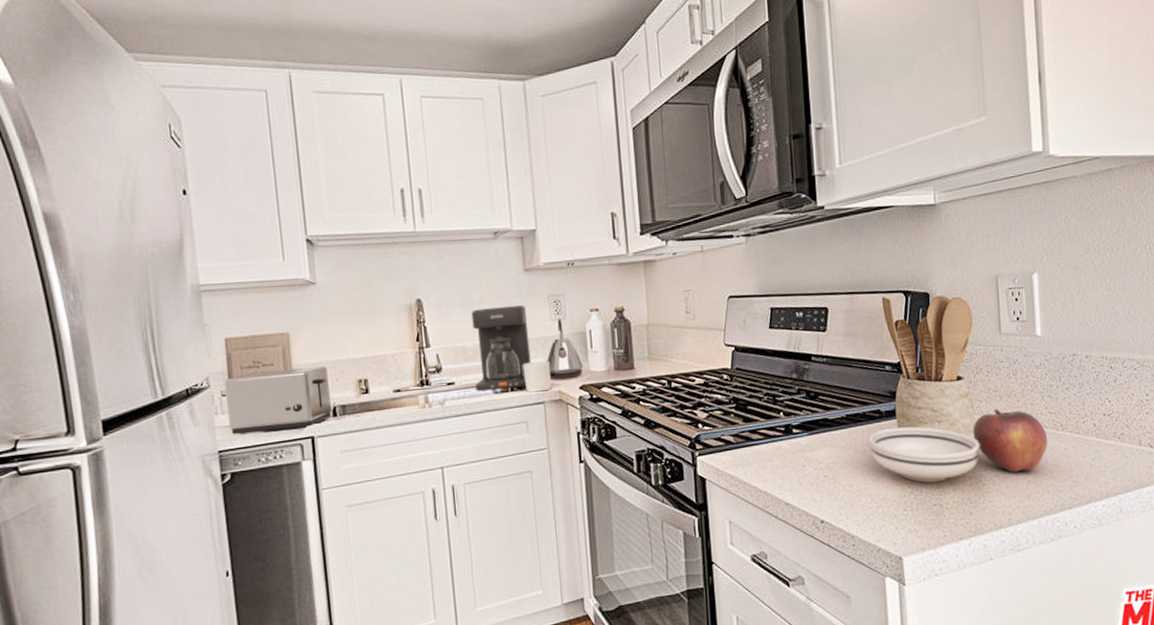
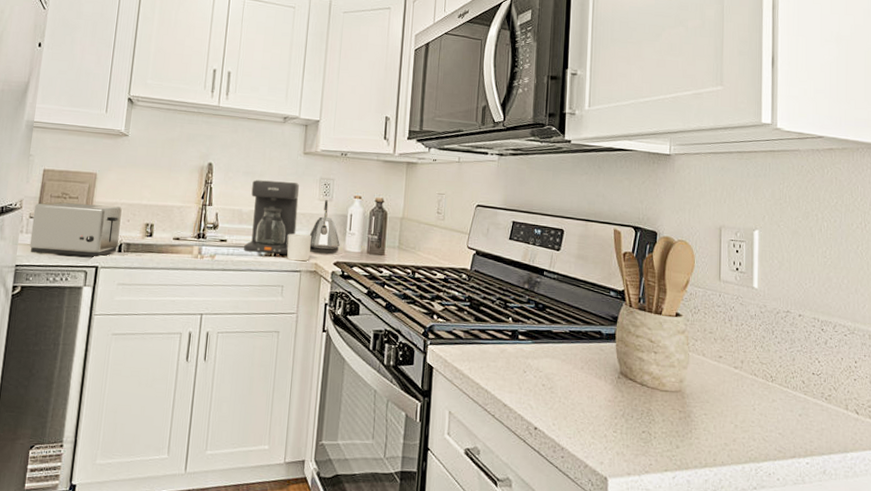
bowl: present [868,426,980,483] -> none [587,349,692,411]
fruit: present [973,409,1048,472] -> none [686,350,757,415]

